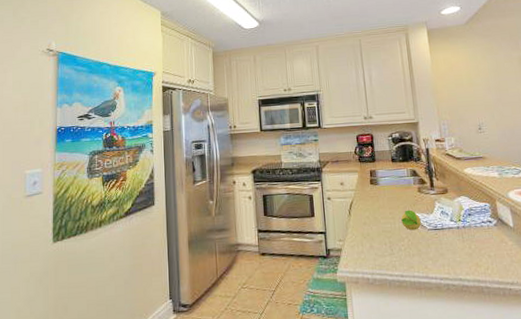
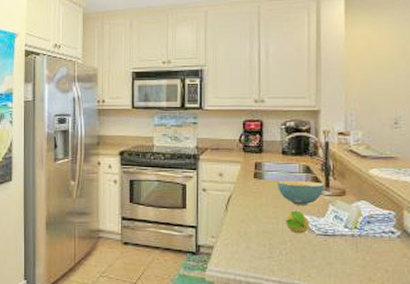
cereal bowl: none [390,183,430,205] -> present [277,180,324,205]

